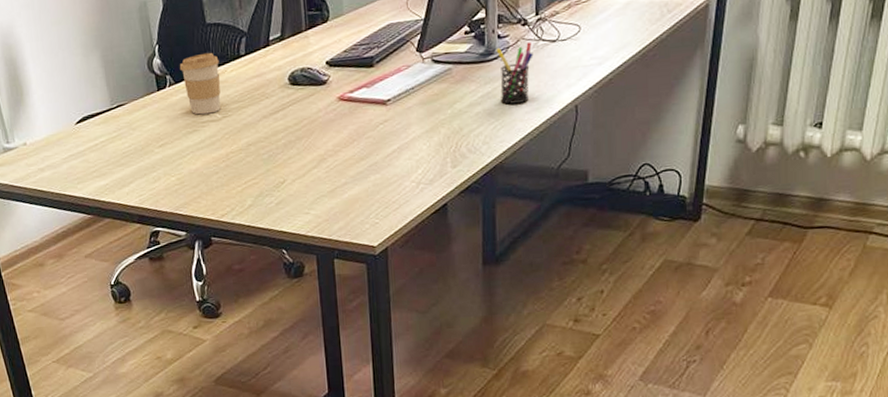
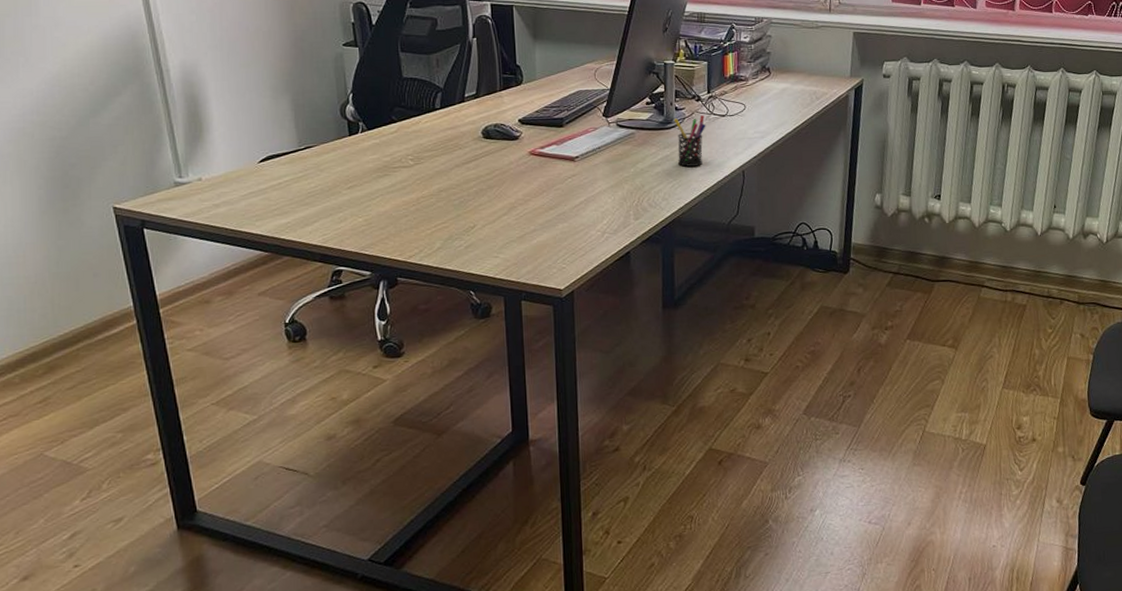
coffee cup: present [179,52,221,115] -> none [373,103,414,161]

